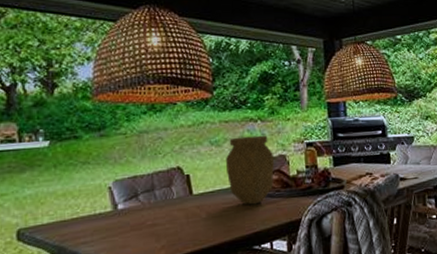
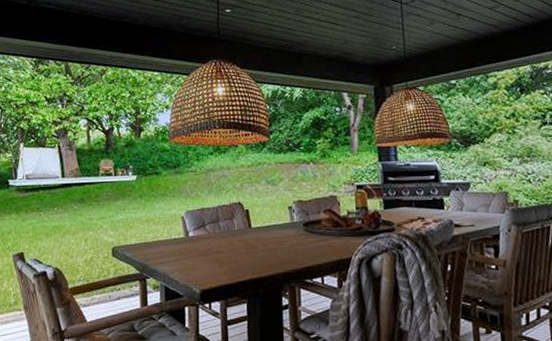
water jug: present [226,135,274,205] -> none [281,176,325,241]

